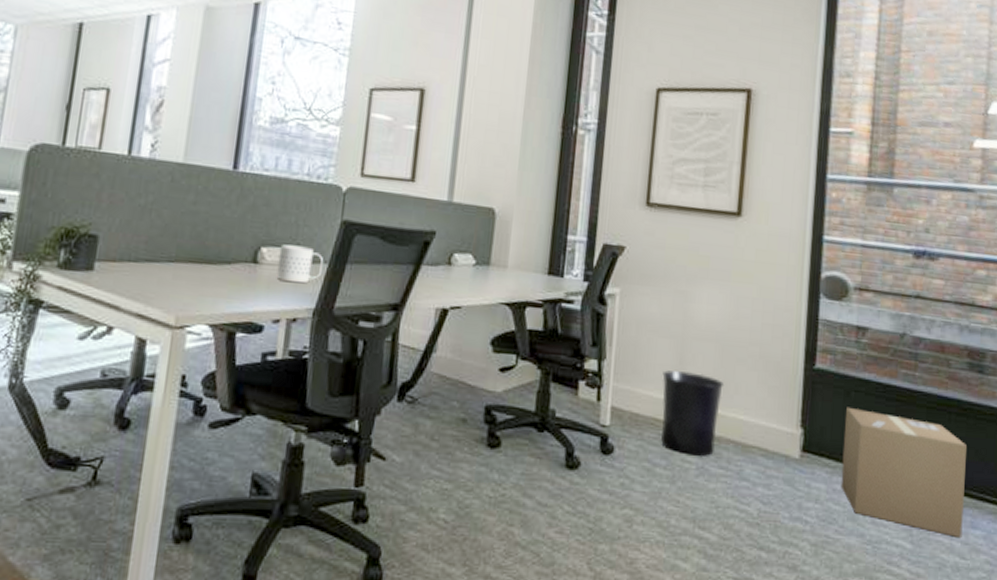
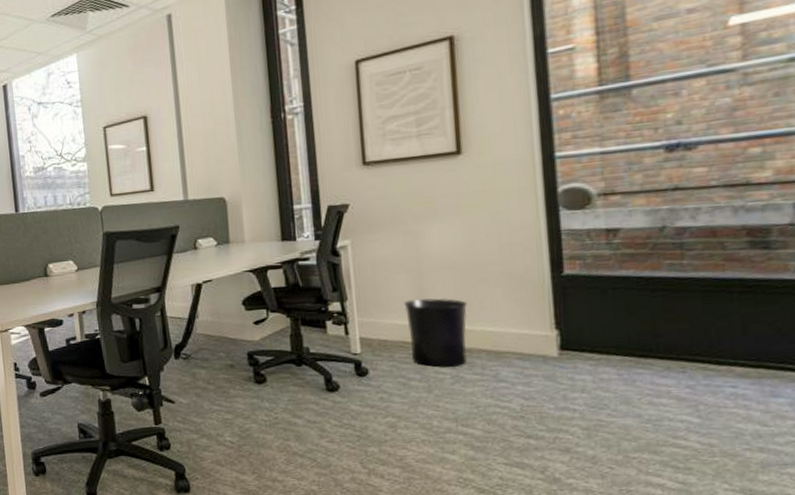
mug: present [276,244,325,284] -> none [62,257,98,286]
cardboard box: present [840,407,967,539] -> none [604,304,761,408]

